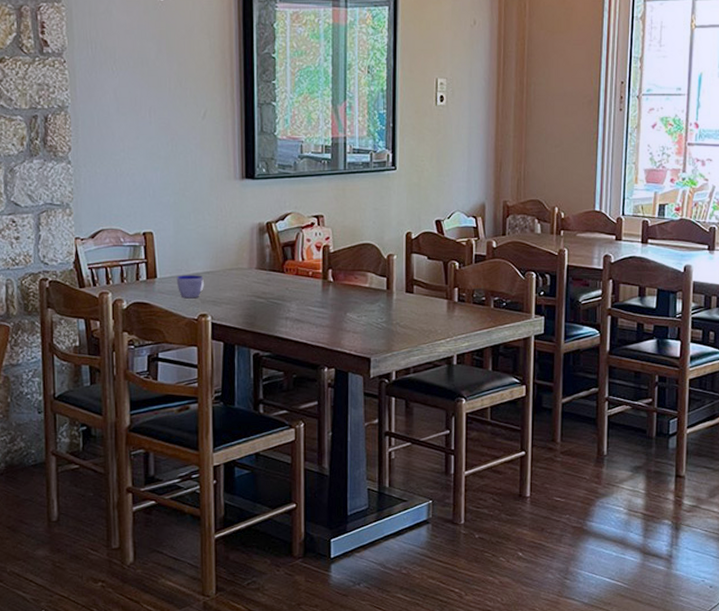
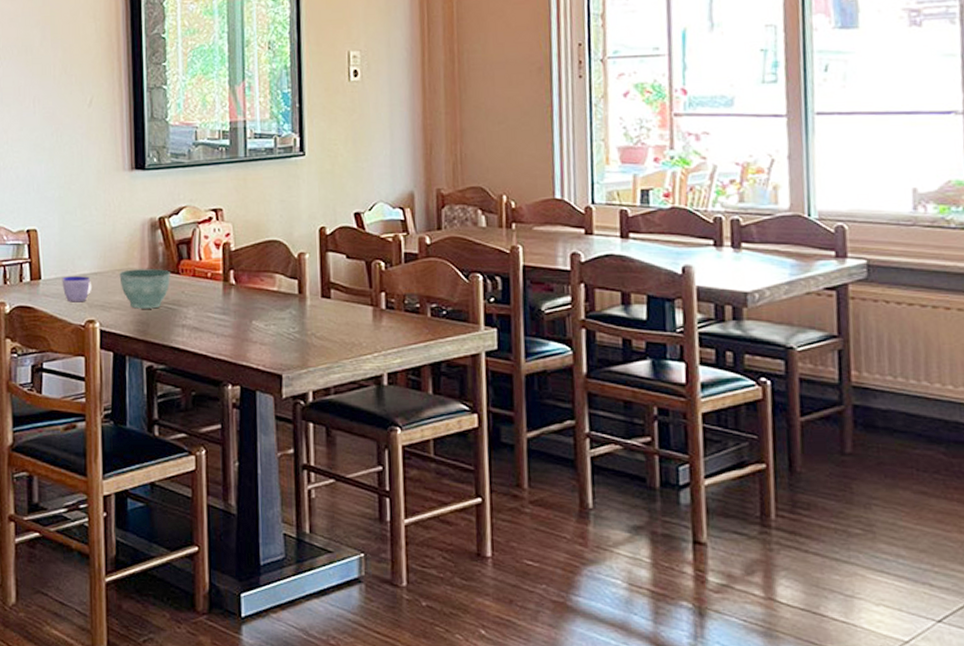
flower pot: none [230,268,276,304] -> present [119,269,170,309]

